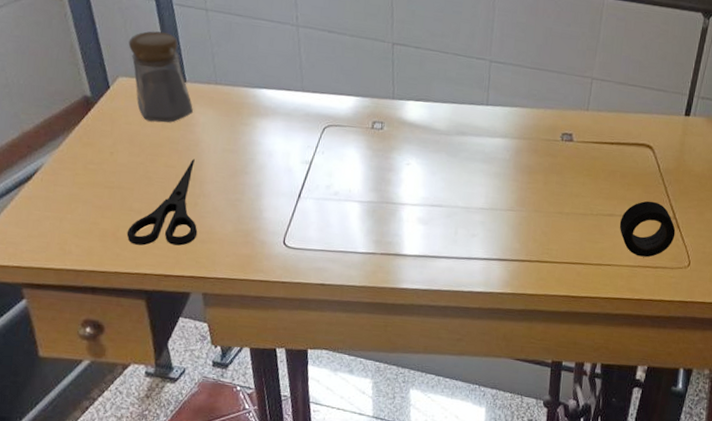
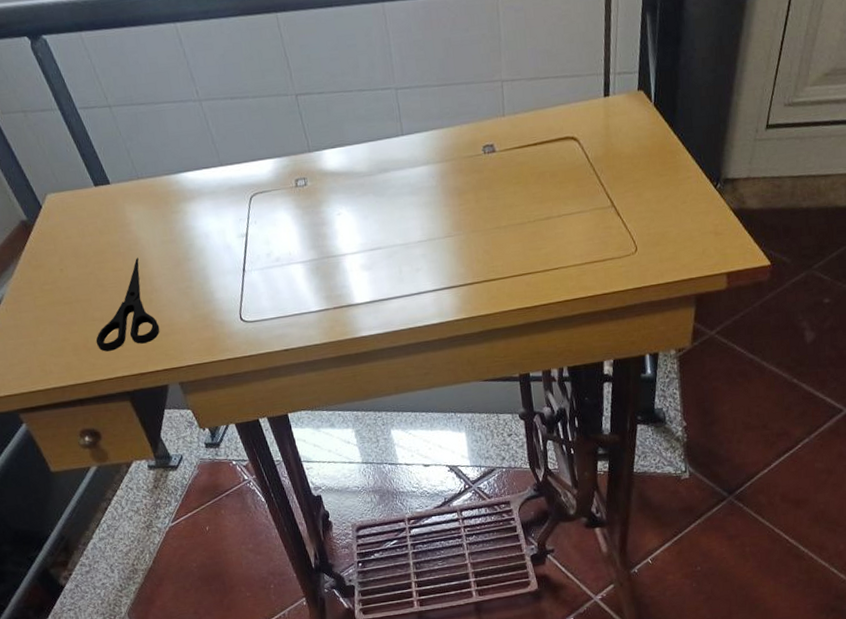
salt shaker: present [128,31,193,123] -> none [46,139,124,231]
adhesive tape: present [619,201,676,258] -> none [558,194,617,253]

